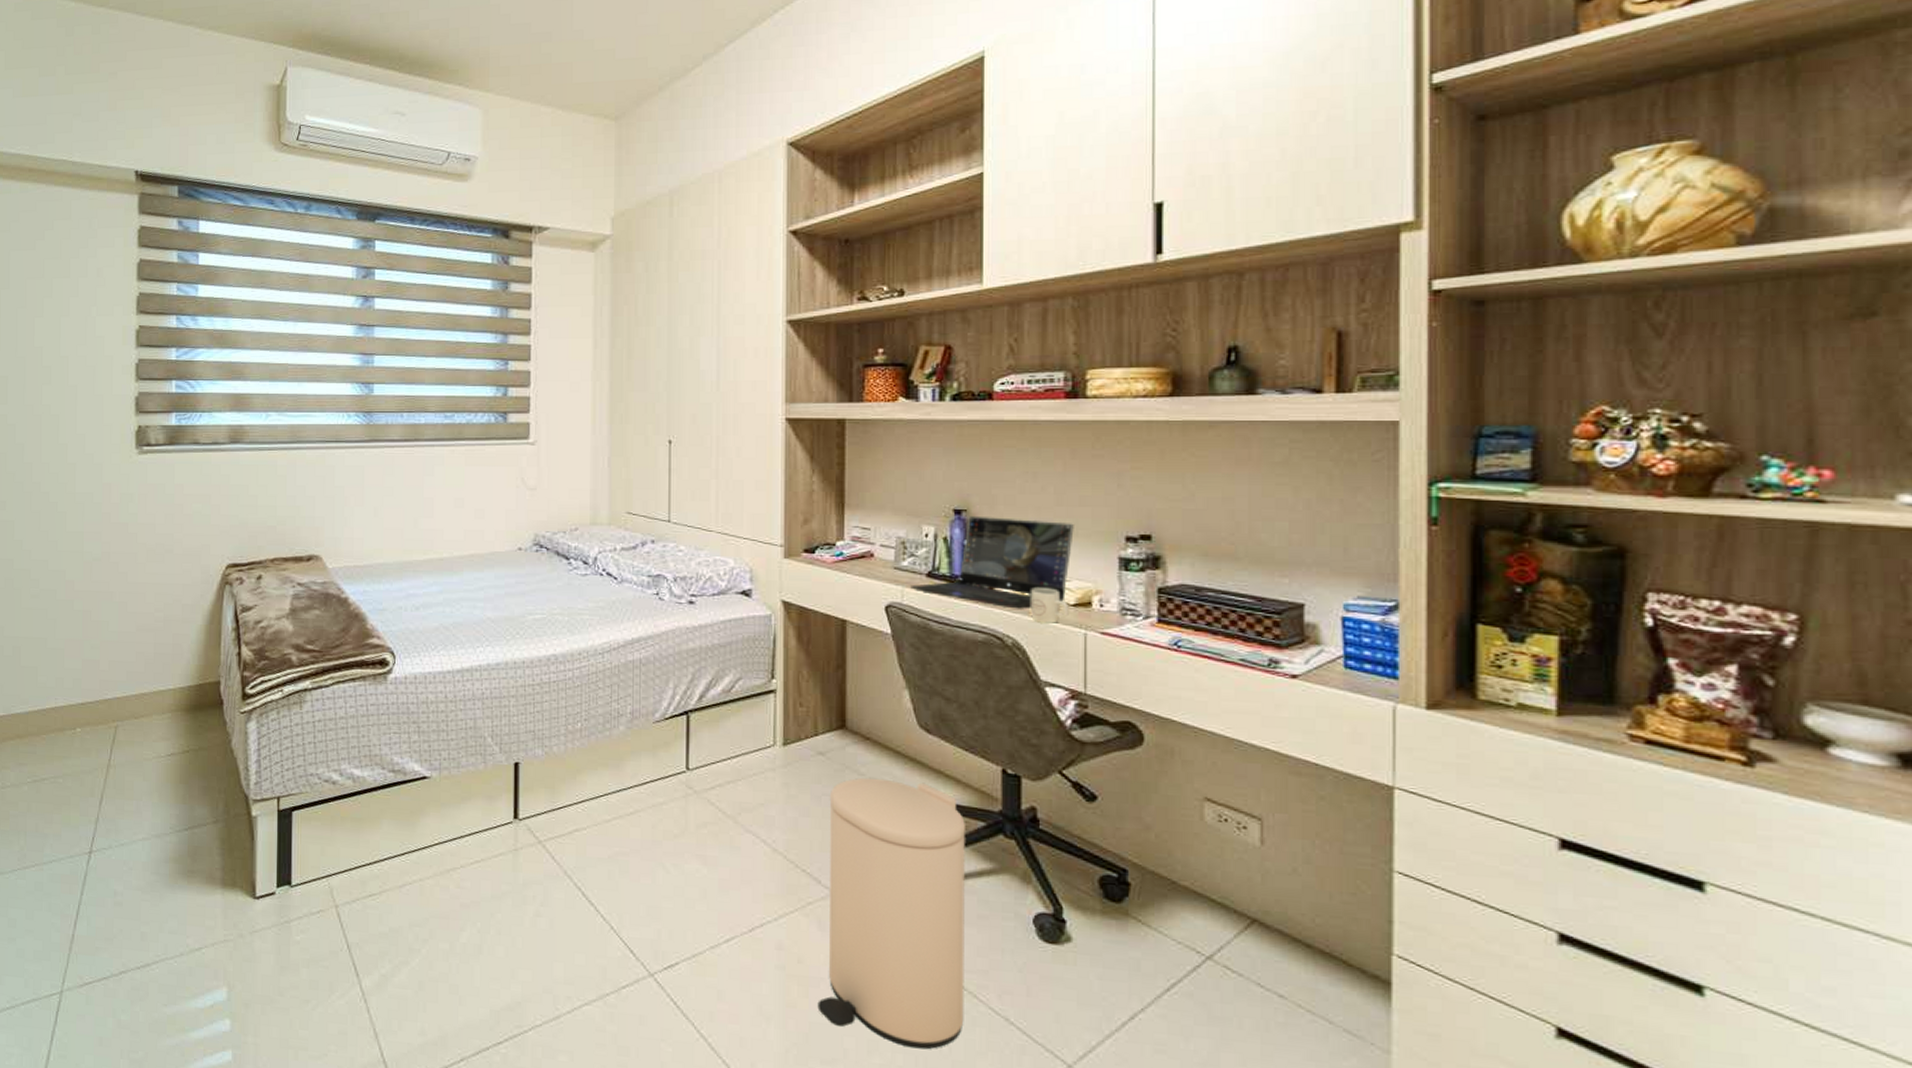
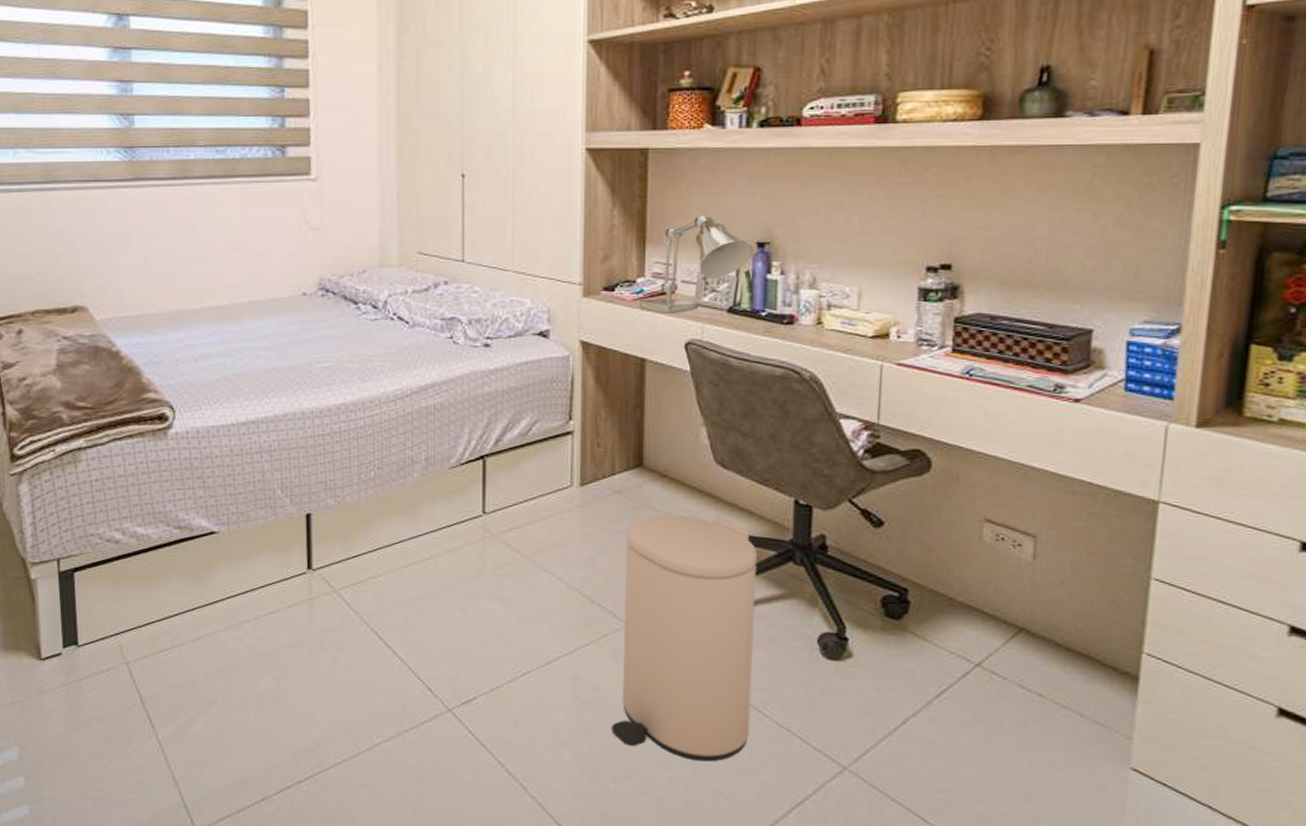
desk lamp: none [839,483,950,576] -> present [639,216,753,313]
laptop computer: present [910,515,1074,609] -> none [711,248,876,343]
mug: present [1030,588,1069,623] -> none [828,321,867,356]

